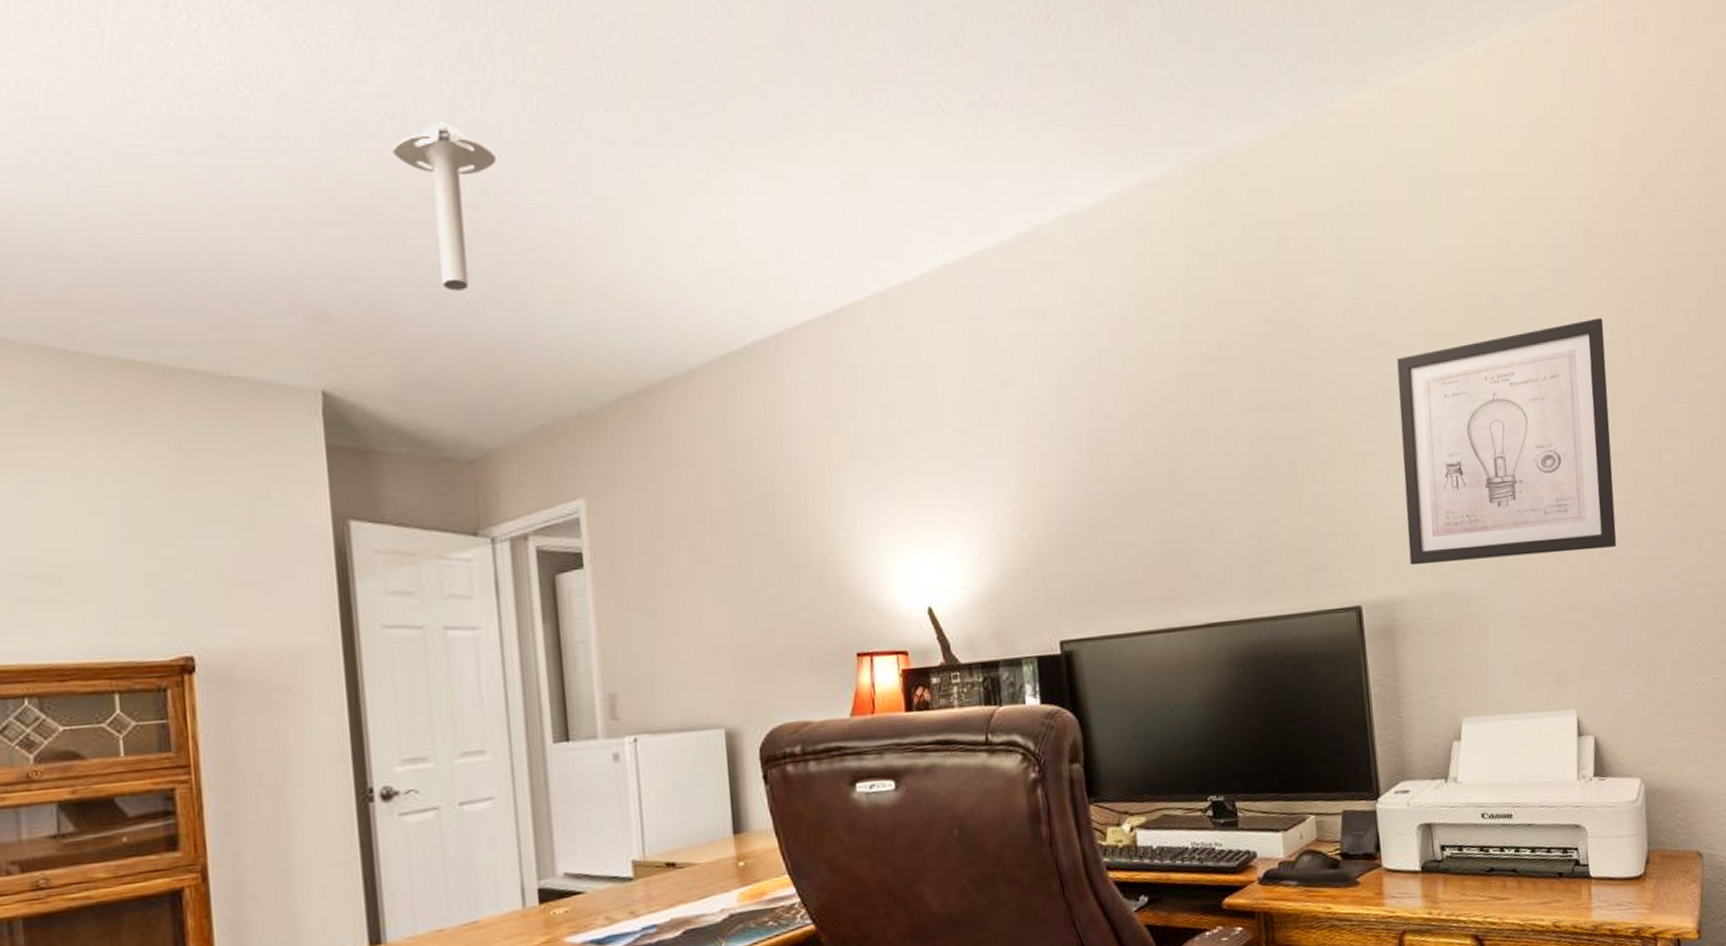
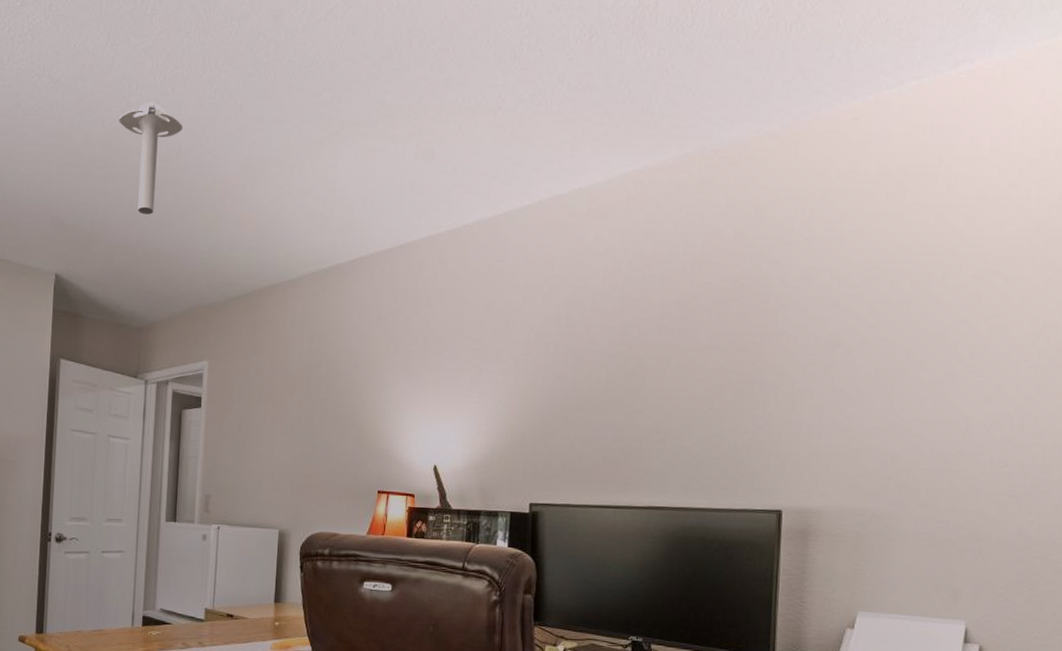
wall art: present [1397,318,1617,566] -> none [831,300,1045,493]

